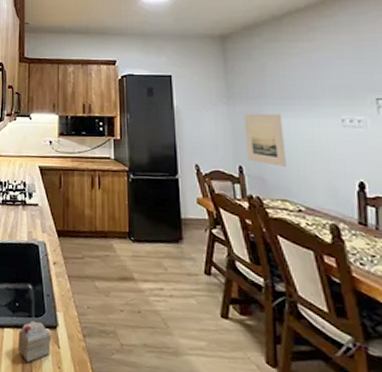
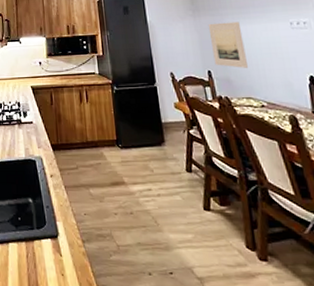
cake slice: present [17,320,52,363] -> none [22,233,54,274]

